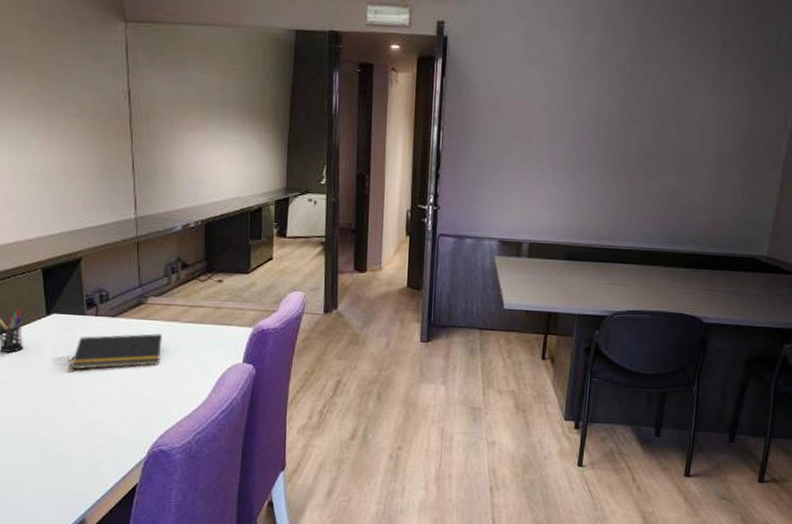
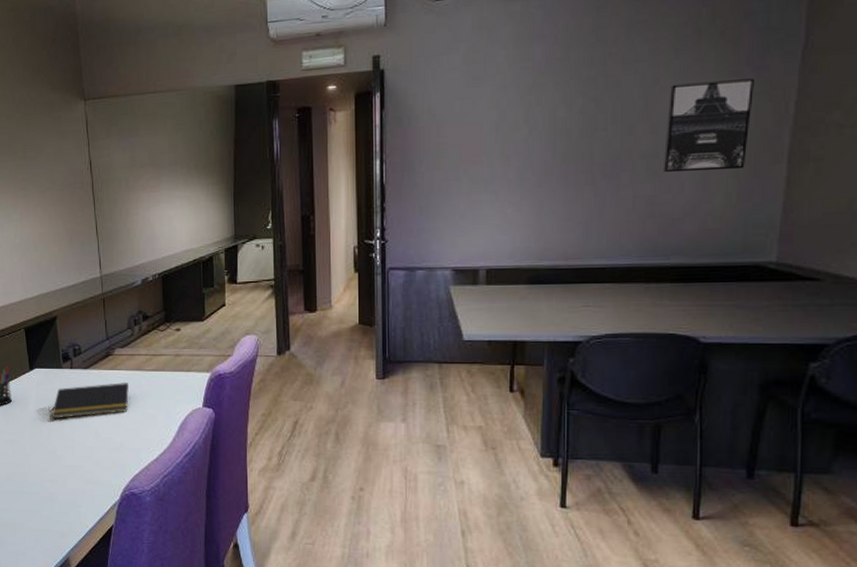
wall art: none [685,89,764,172] -> present [662,78,754,173]

